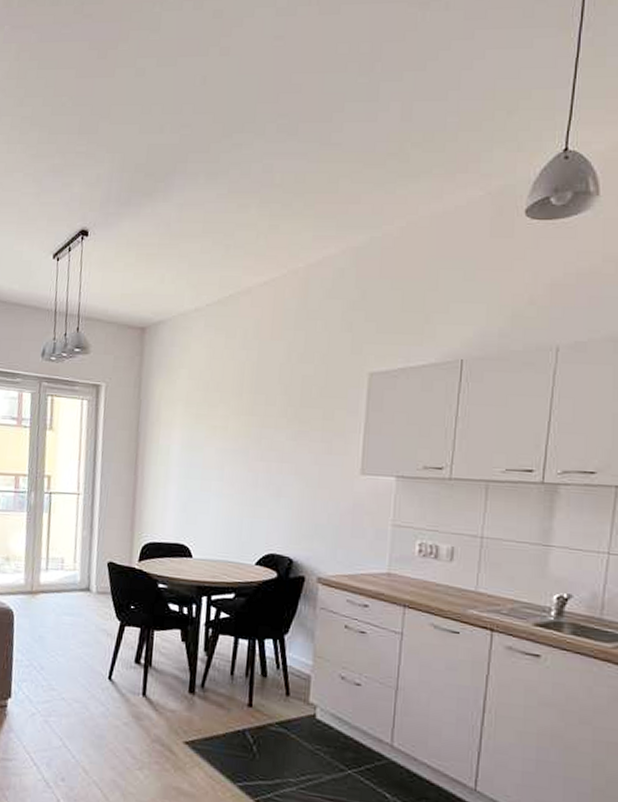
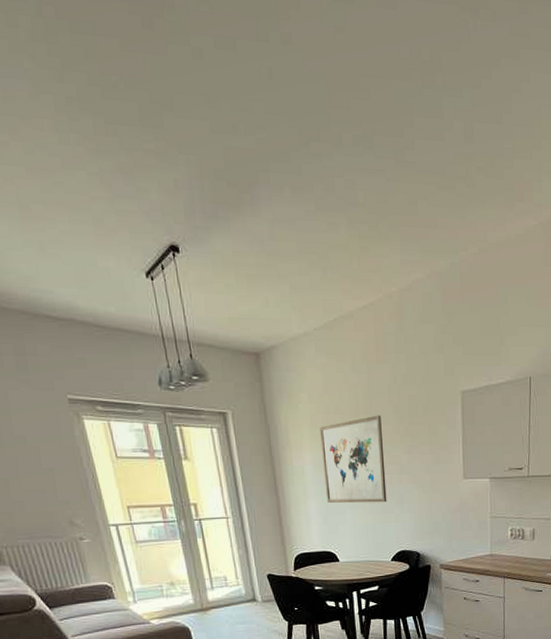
wall art: none [190,395,267,494] -> present [319,415,387,503]

